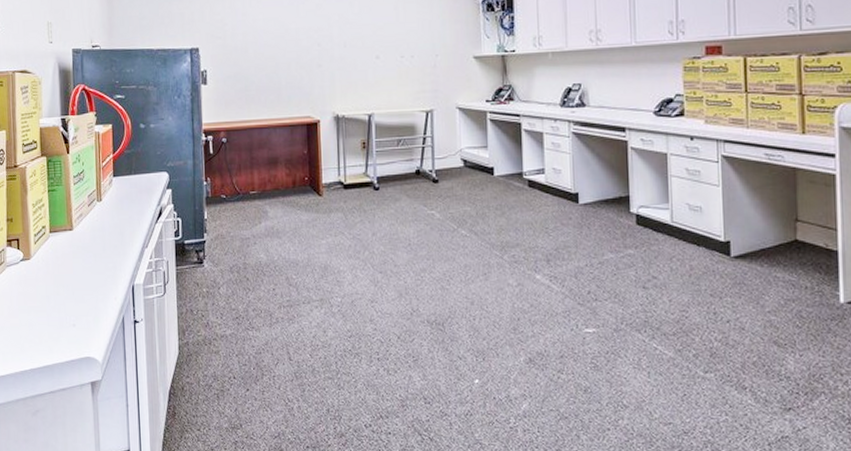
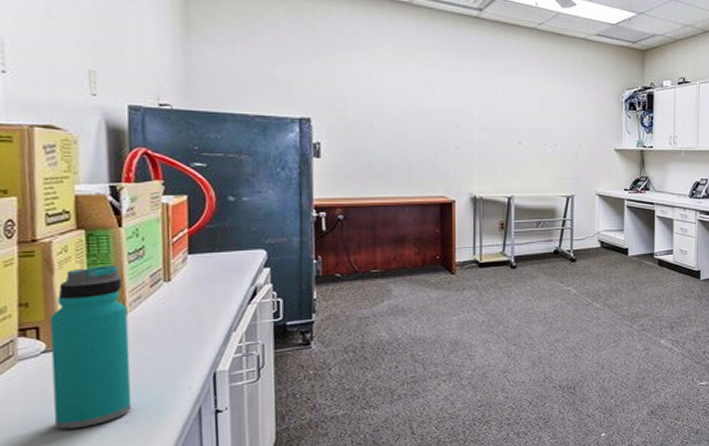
water bottle: none [25,186,78,328] -> present [49,264,132,430]

